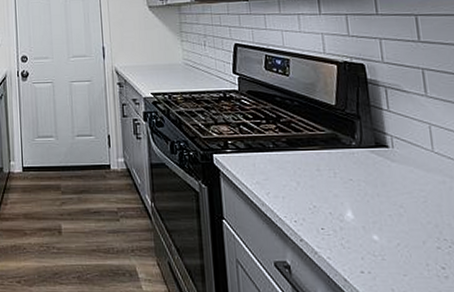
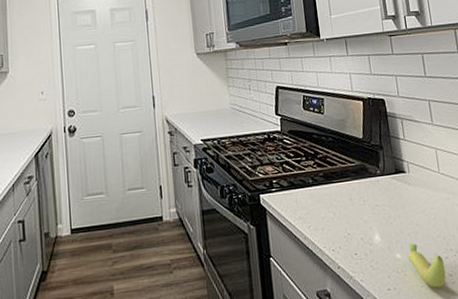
banana: none [387,226,437,280] -> present [407,243,446,288]

